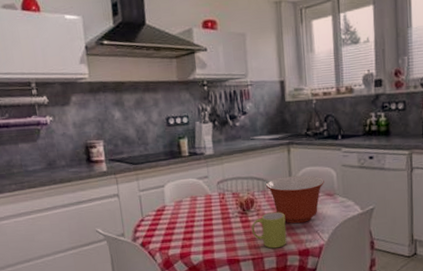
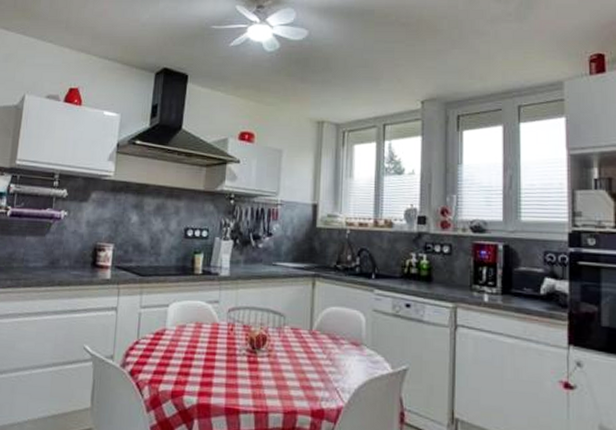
mug: present [252,212,287,249] -> none [259,355,300,403]
mixing bowl: present [265,175,324,224] -> none [282,314,351,375]

